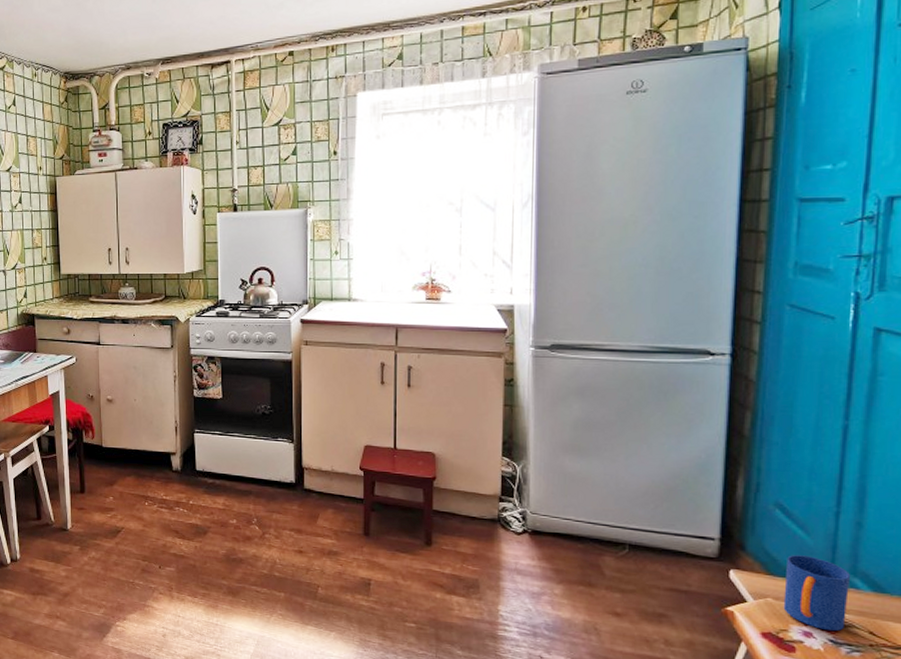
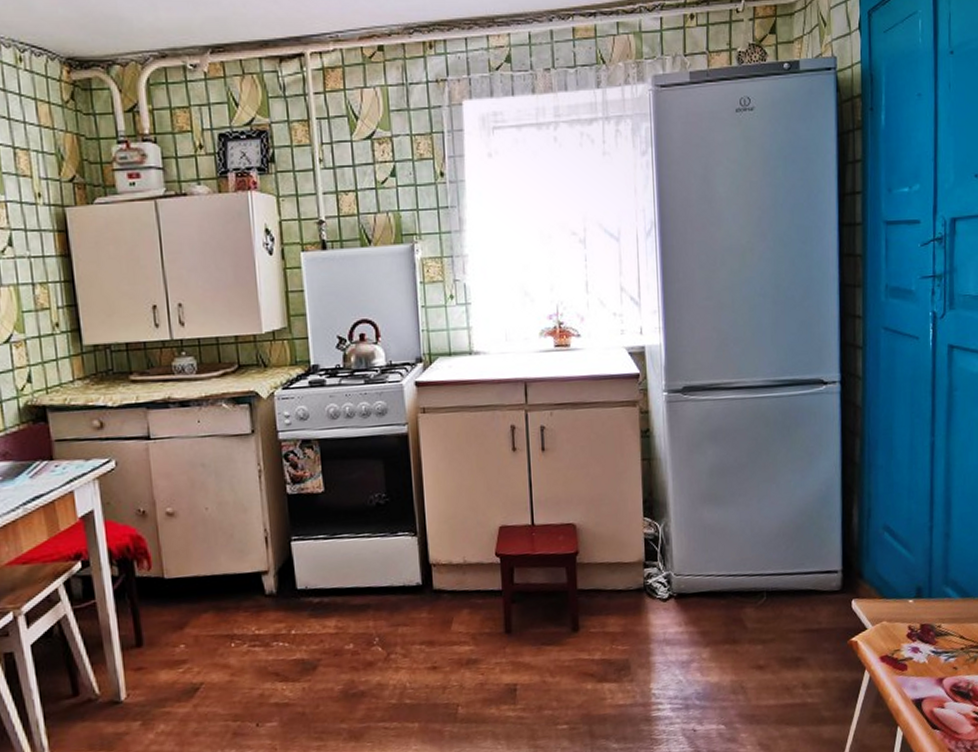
mug: present [783,555,850,631] -> none [895,573,944,643]

